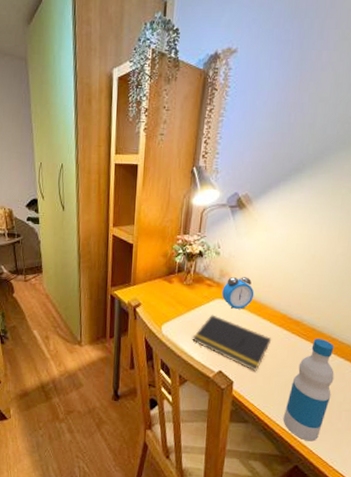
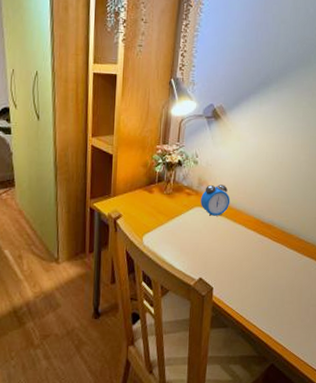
notepad: present [192,314,272,371] -> none [173,223,247,275]
bottle: present [283,339,335,442] -> none [259,240,302,339]

